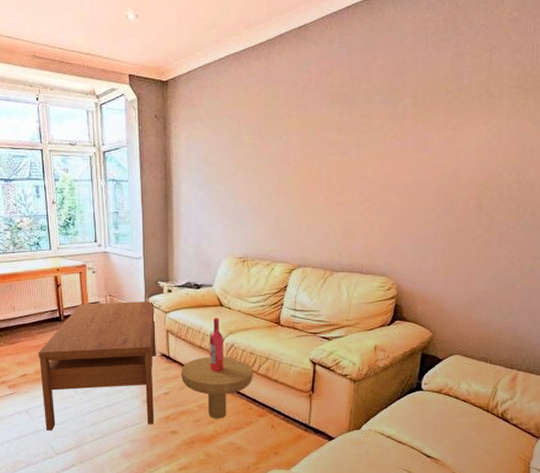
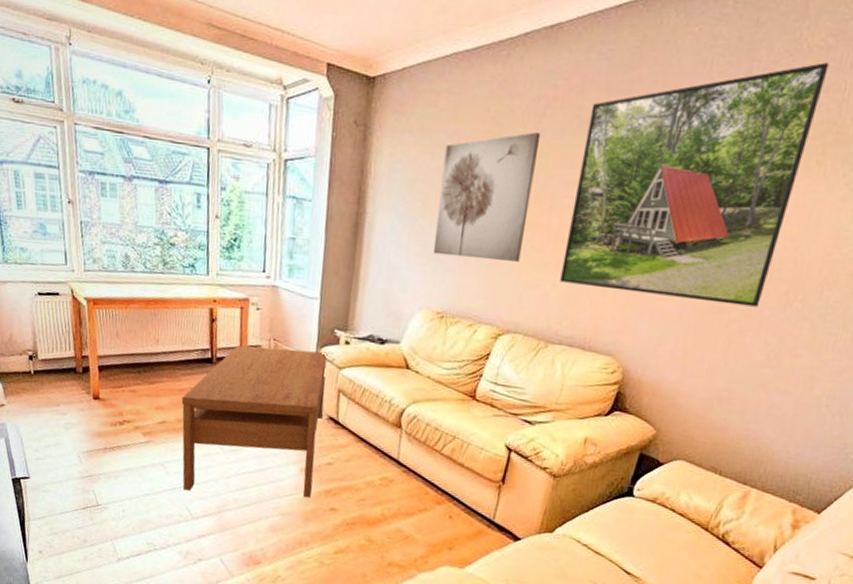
side table: present [181,318,253,419] -> none [349,382,436,501]
wall art: none [230,108,303,211] -> present [432,132,541,262]
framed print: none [335,30,518,223] -> present [560,63,830,307]

